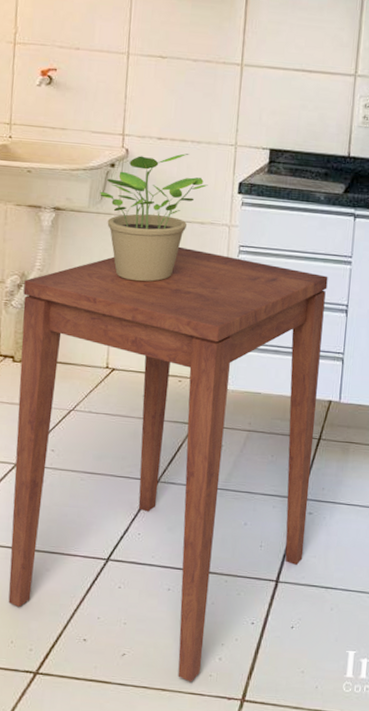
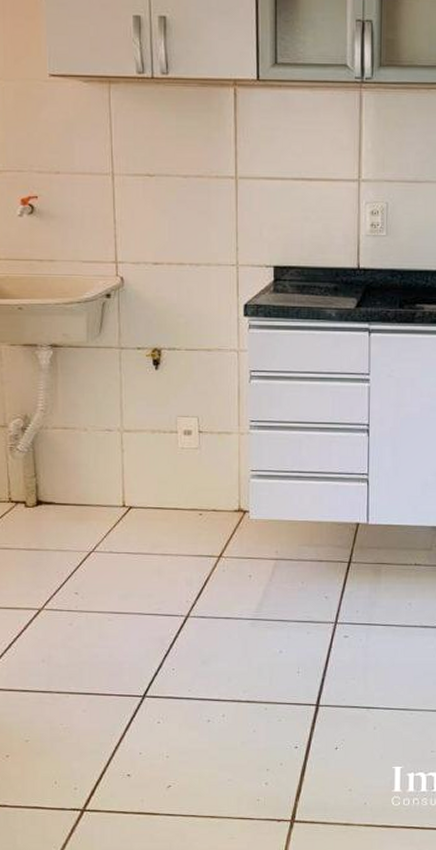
side table: present [8,246,328,682] -> none [28,376,346,808]
potted plant: present [100,153,208,282] -> none [98,278,212,416]

